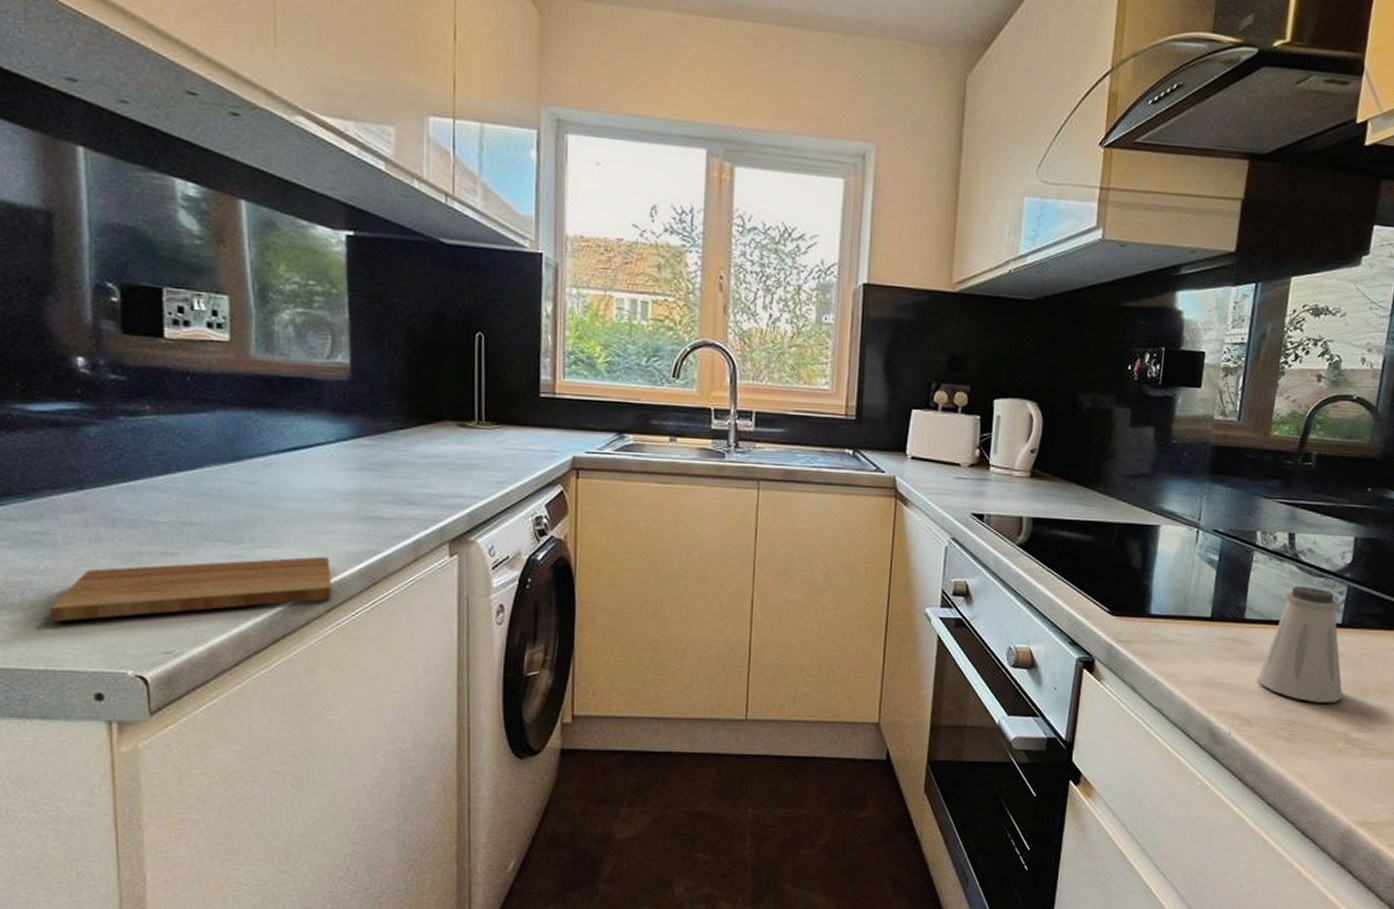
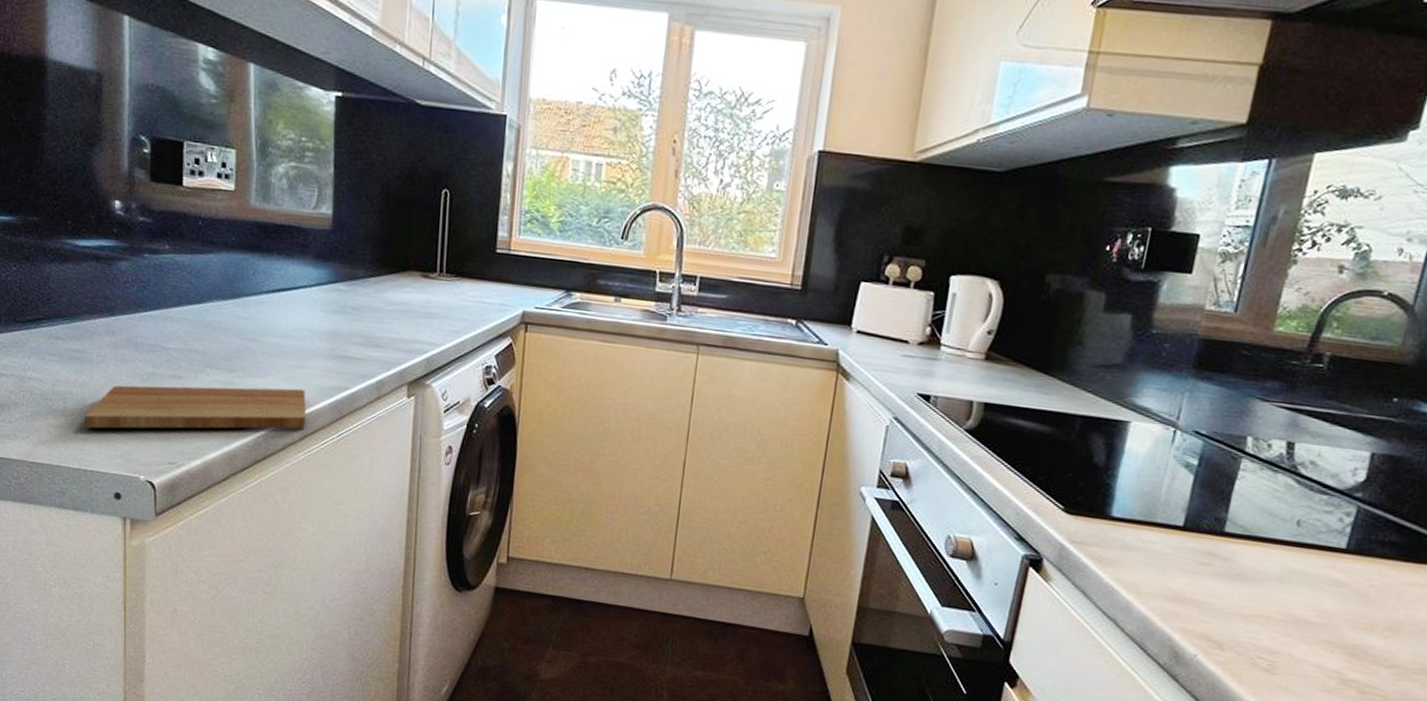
saltshaker: present [1258,585,1343,703] -> none [1235,501,1345,637]

